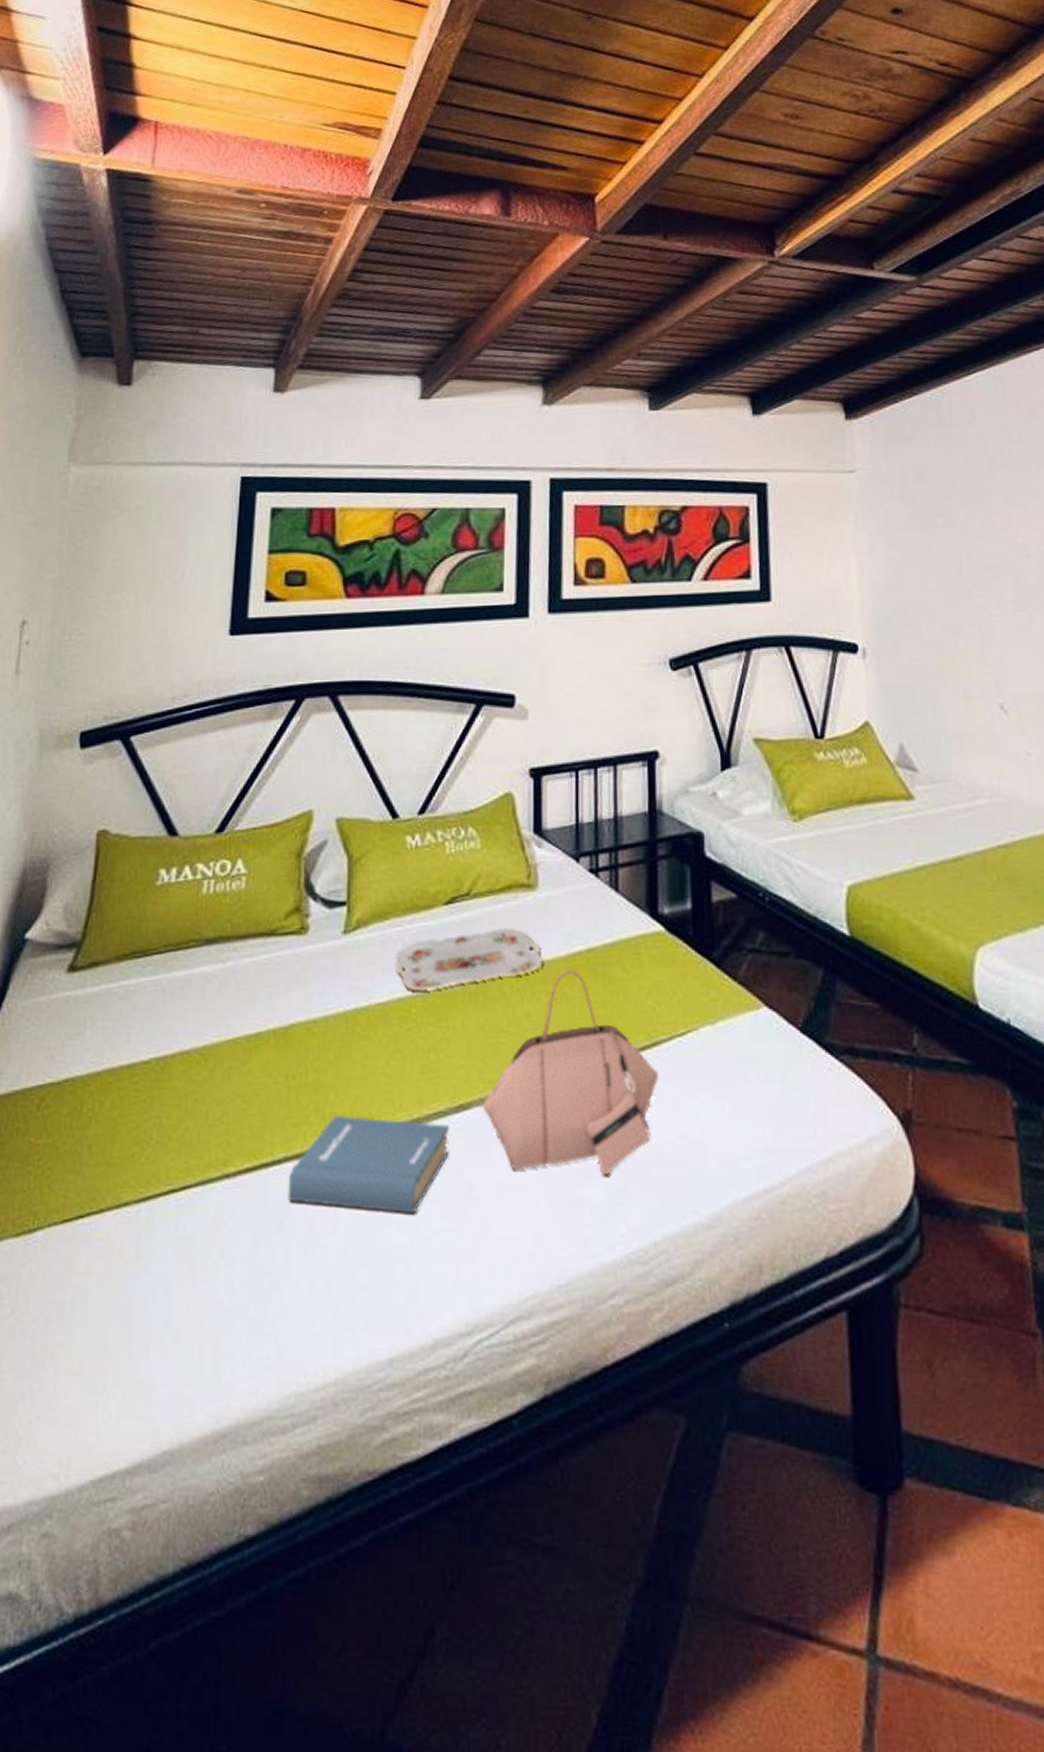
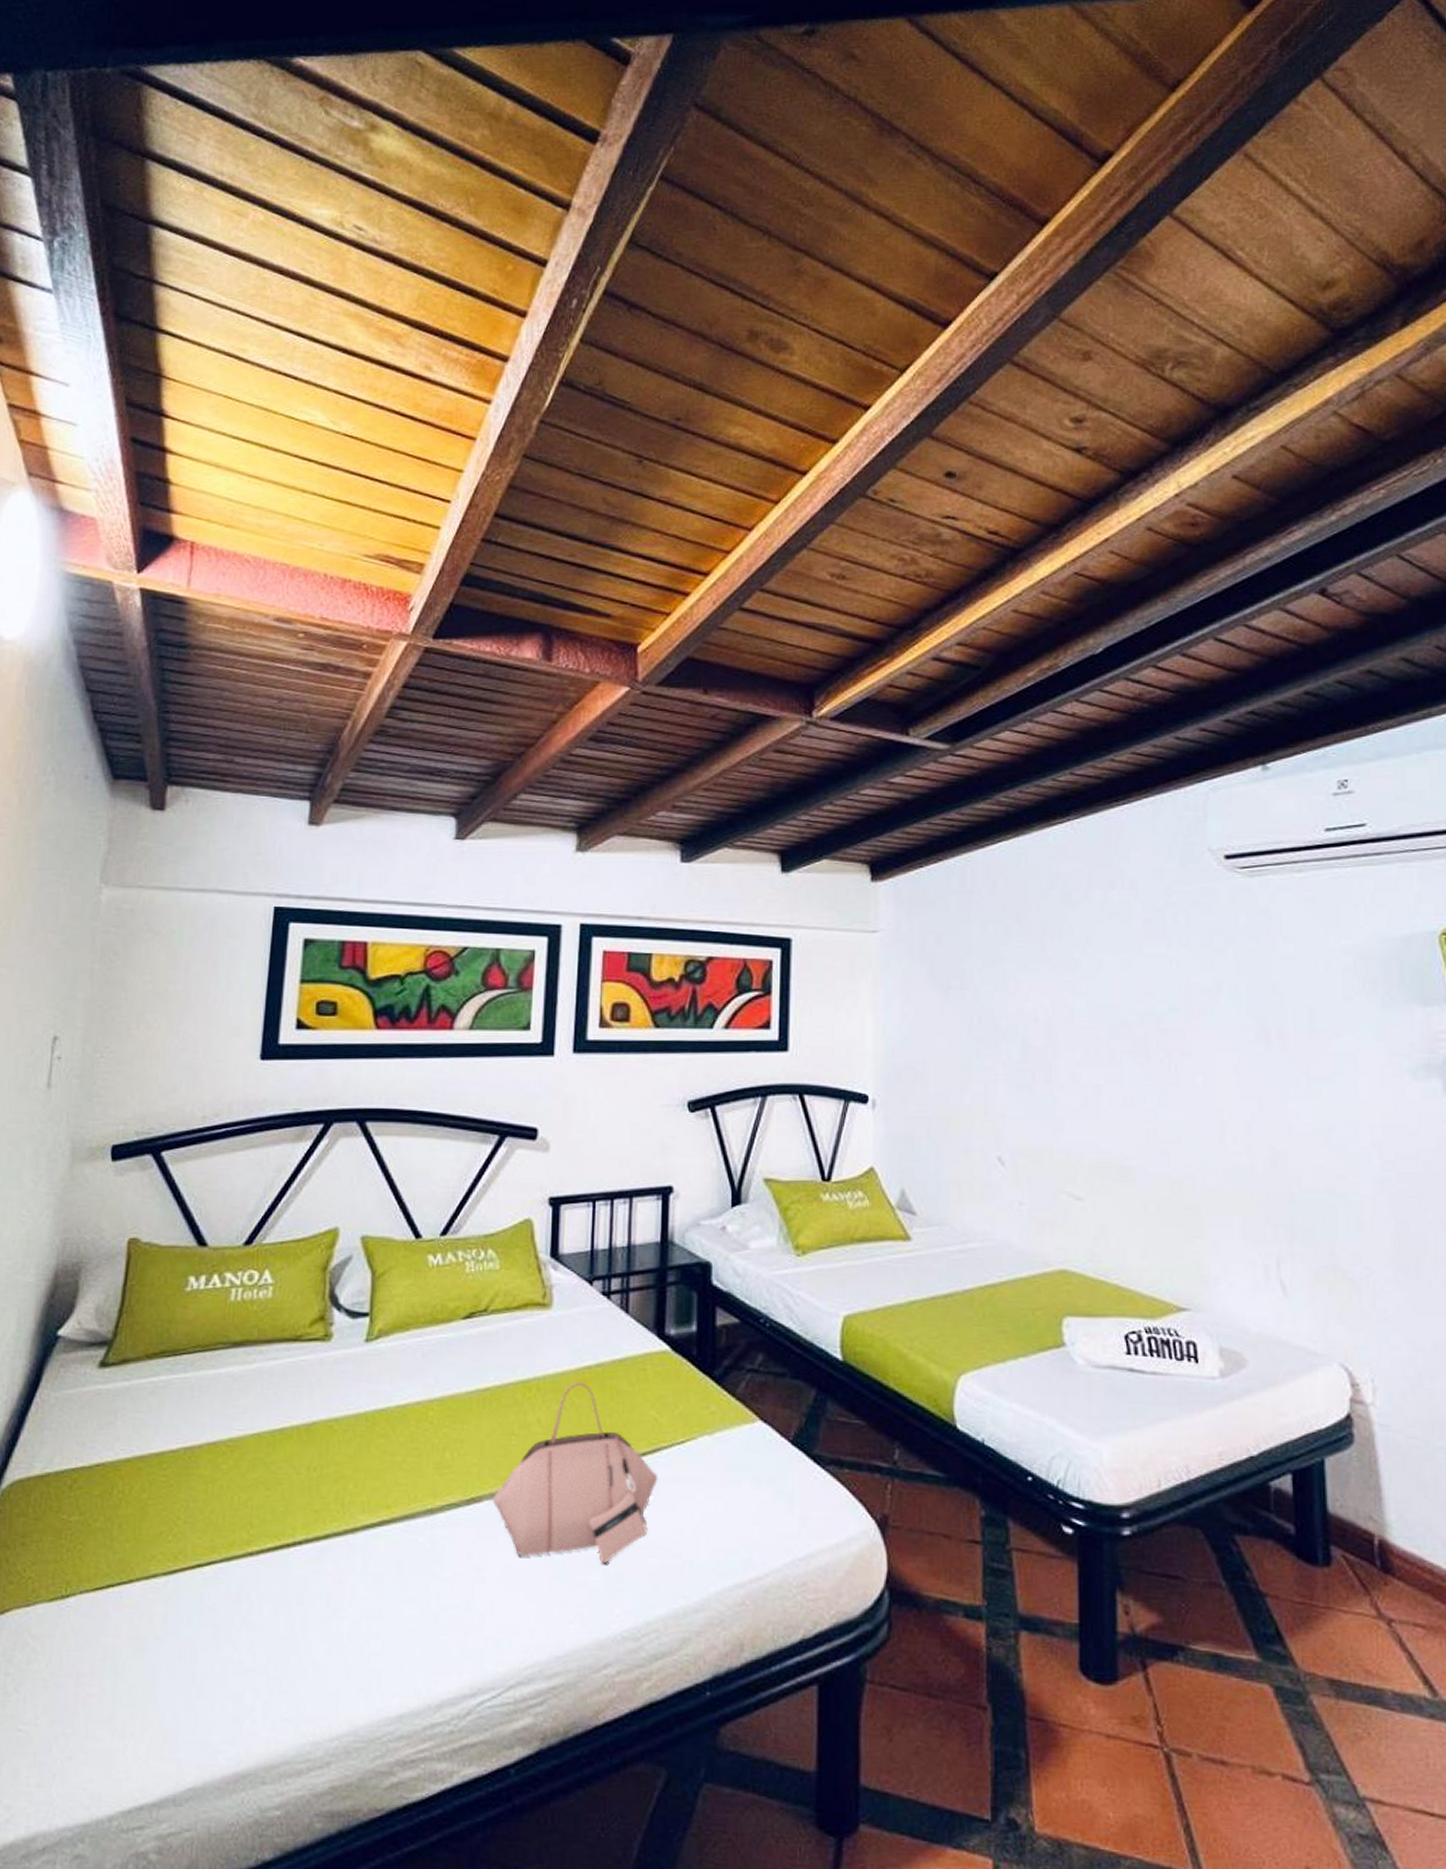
hardback book: present [288,1116,449,1215] -> none [307,1505,460,1592]
serving tray: present [396,929,543,992] -> none [415,1343,554,1396]

